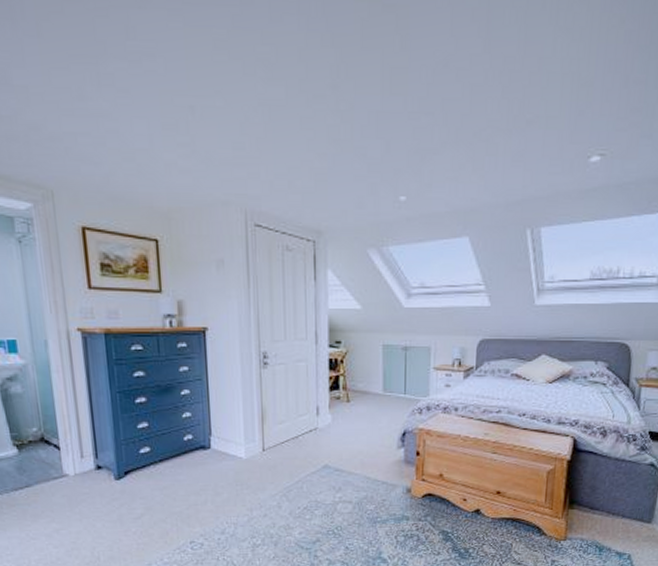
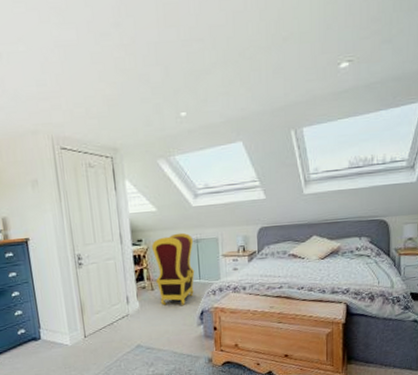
armchair: none [351,337,401,422] -> present [151,232,195,306]

